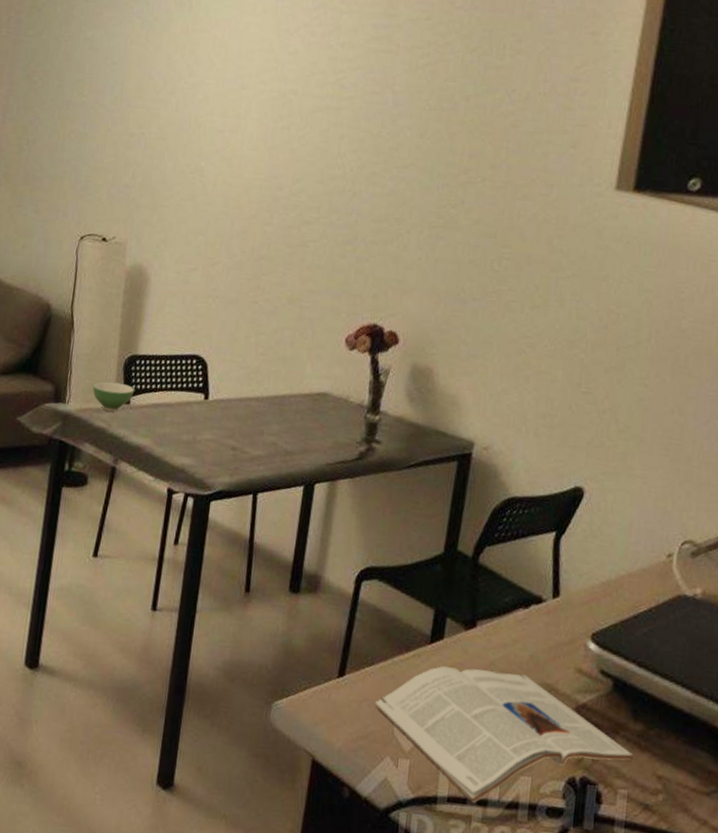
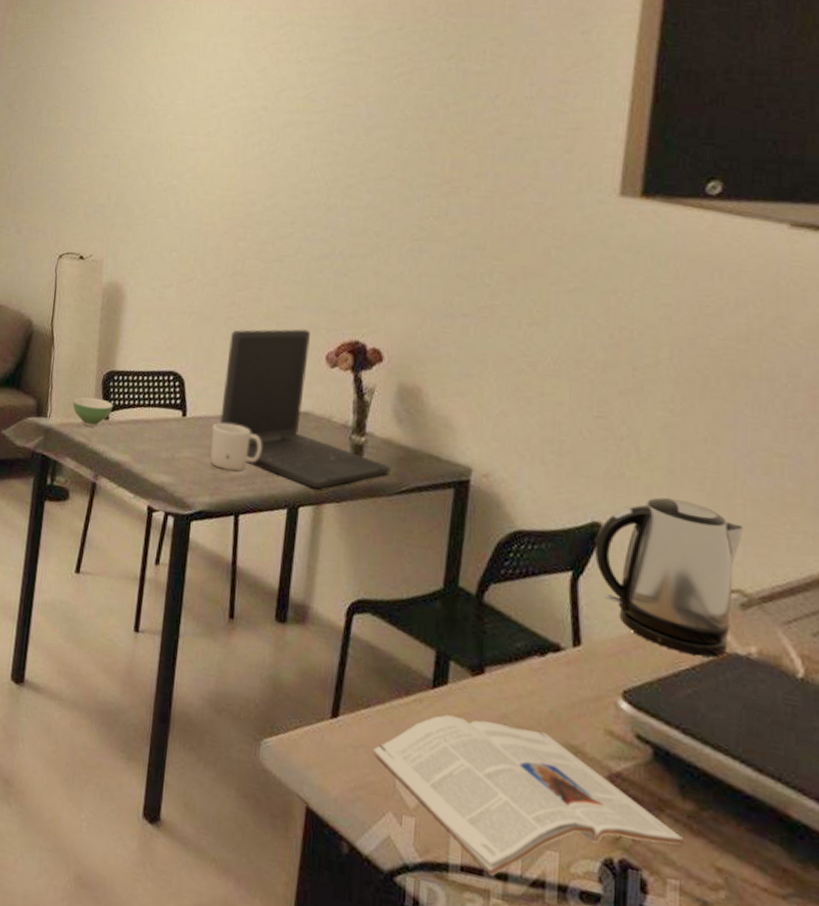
mug: none [230,404,282,452] -> present [210,422,262,471]
laptop: none [241,312,402,467] -> present [220,328,391,490]
kettle: none [576,463,698,600] -> present [595,497,744,658]

